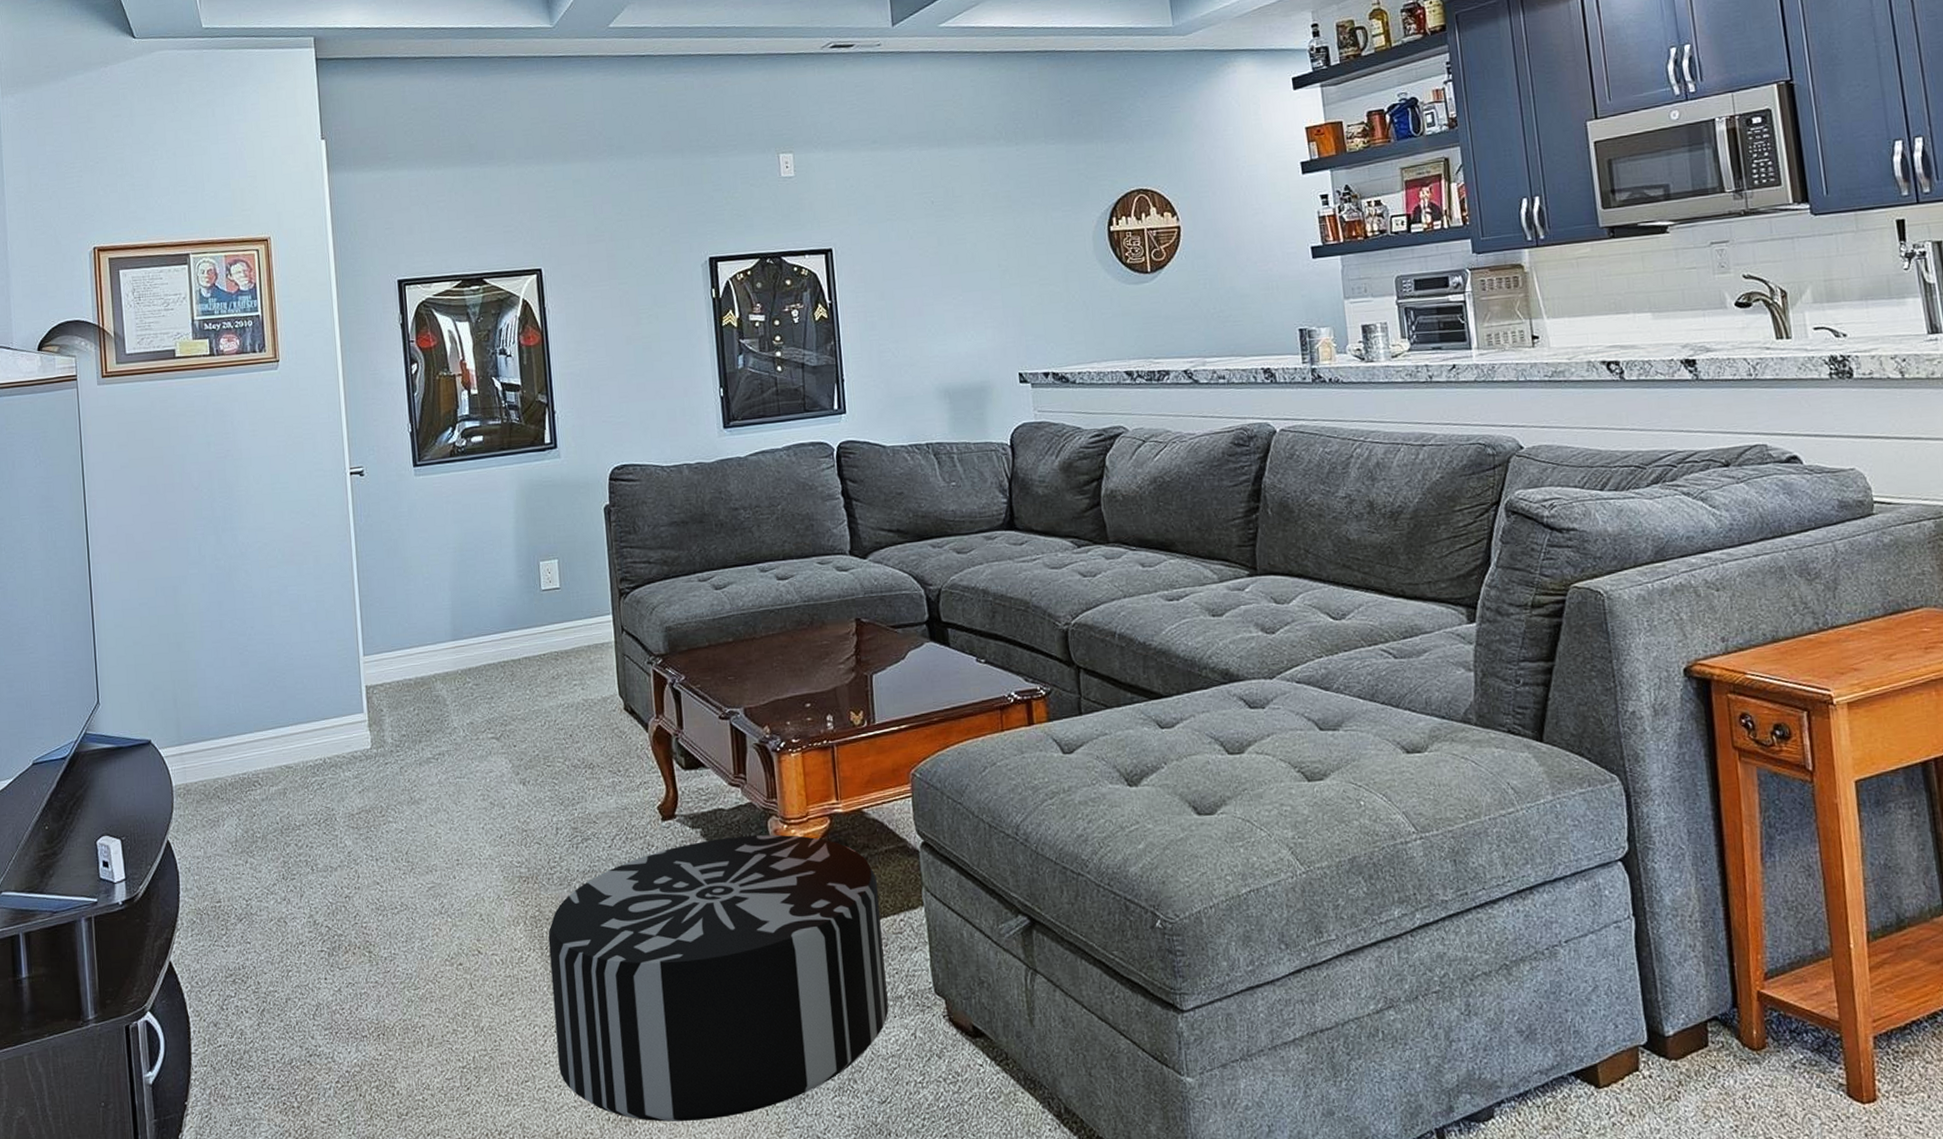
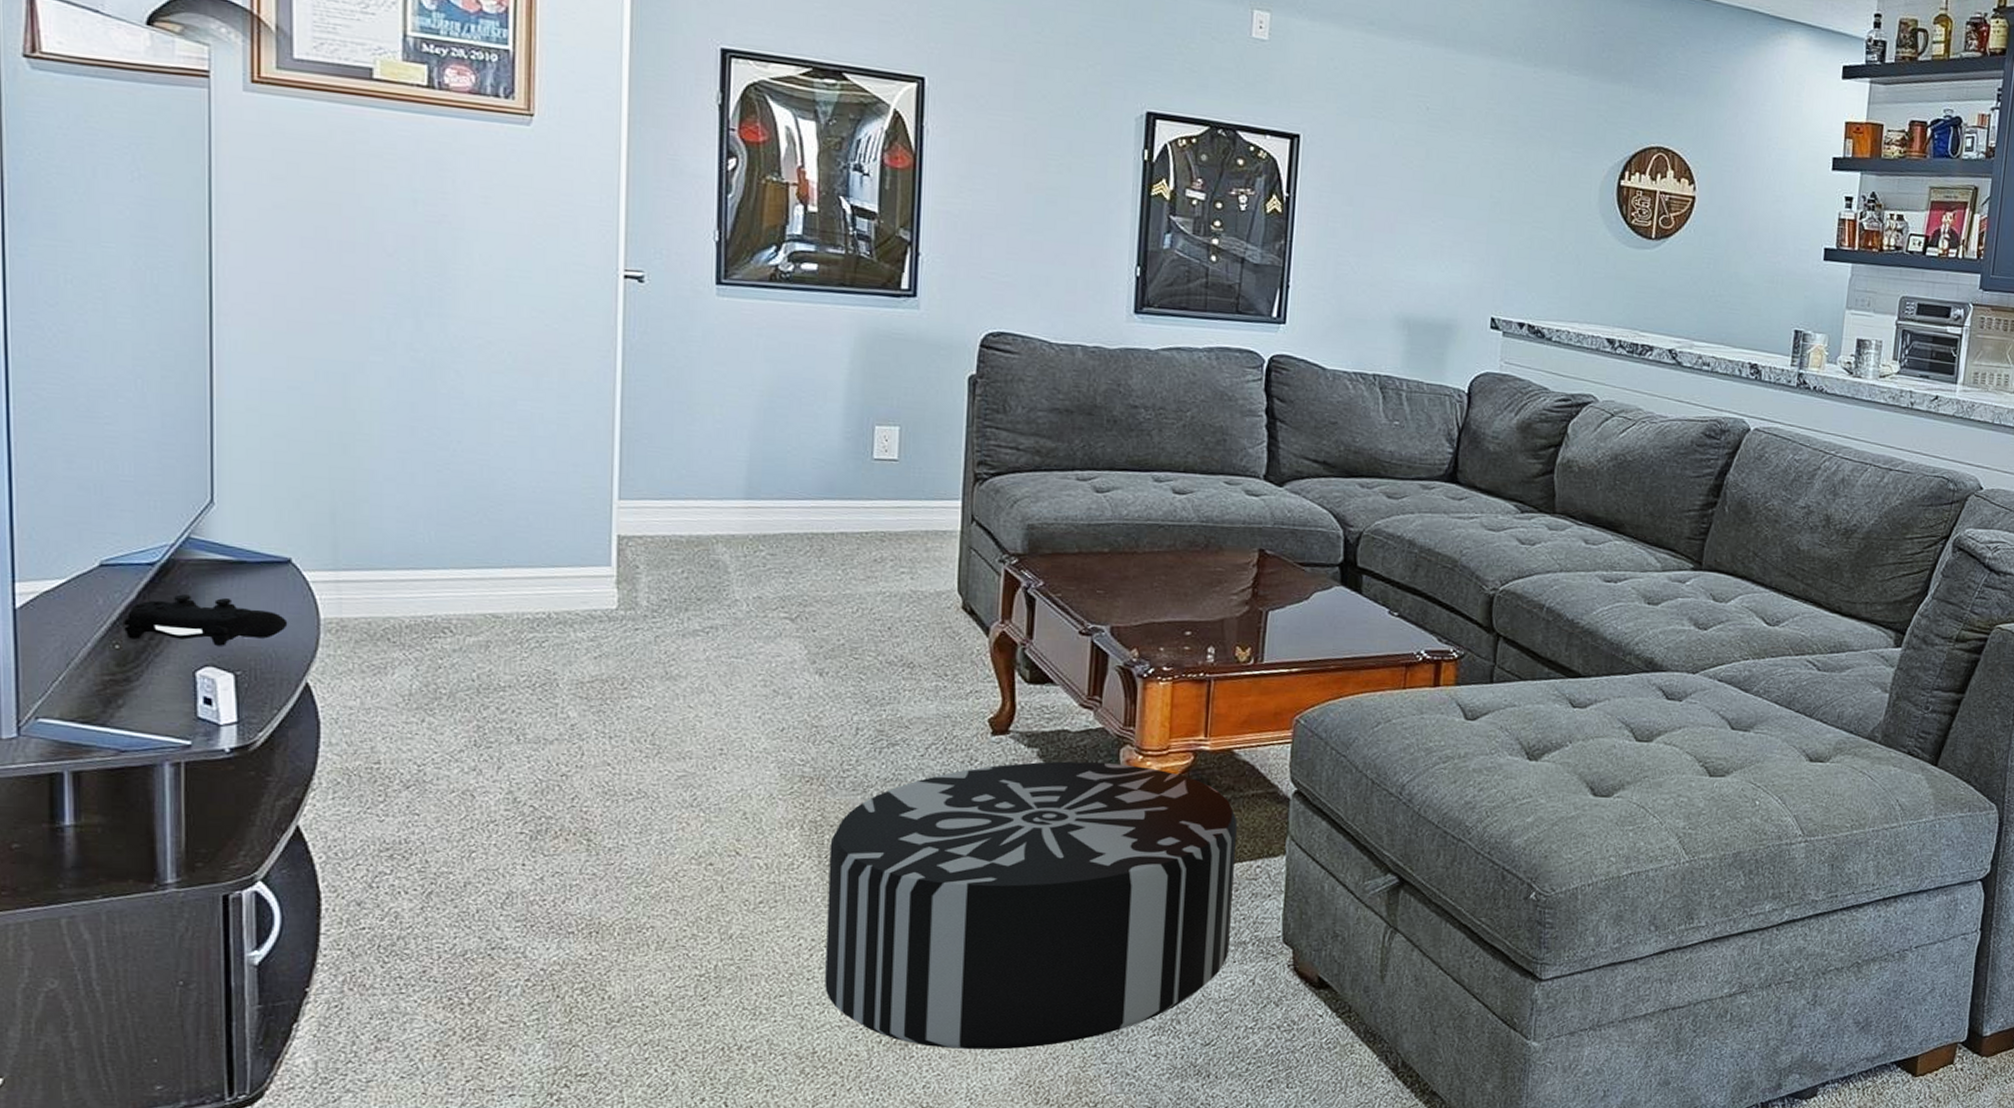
game controller: none [50,779,152,821] -> present [124,594,288,646]

